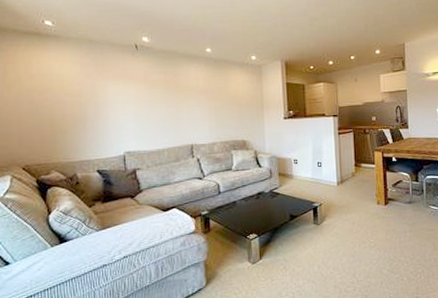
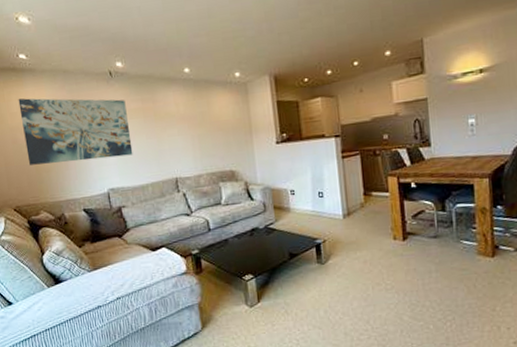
wall art: none [39,62,152,126] -> present [18,98,133,165]

